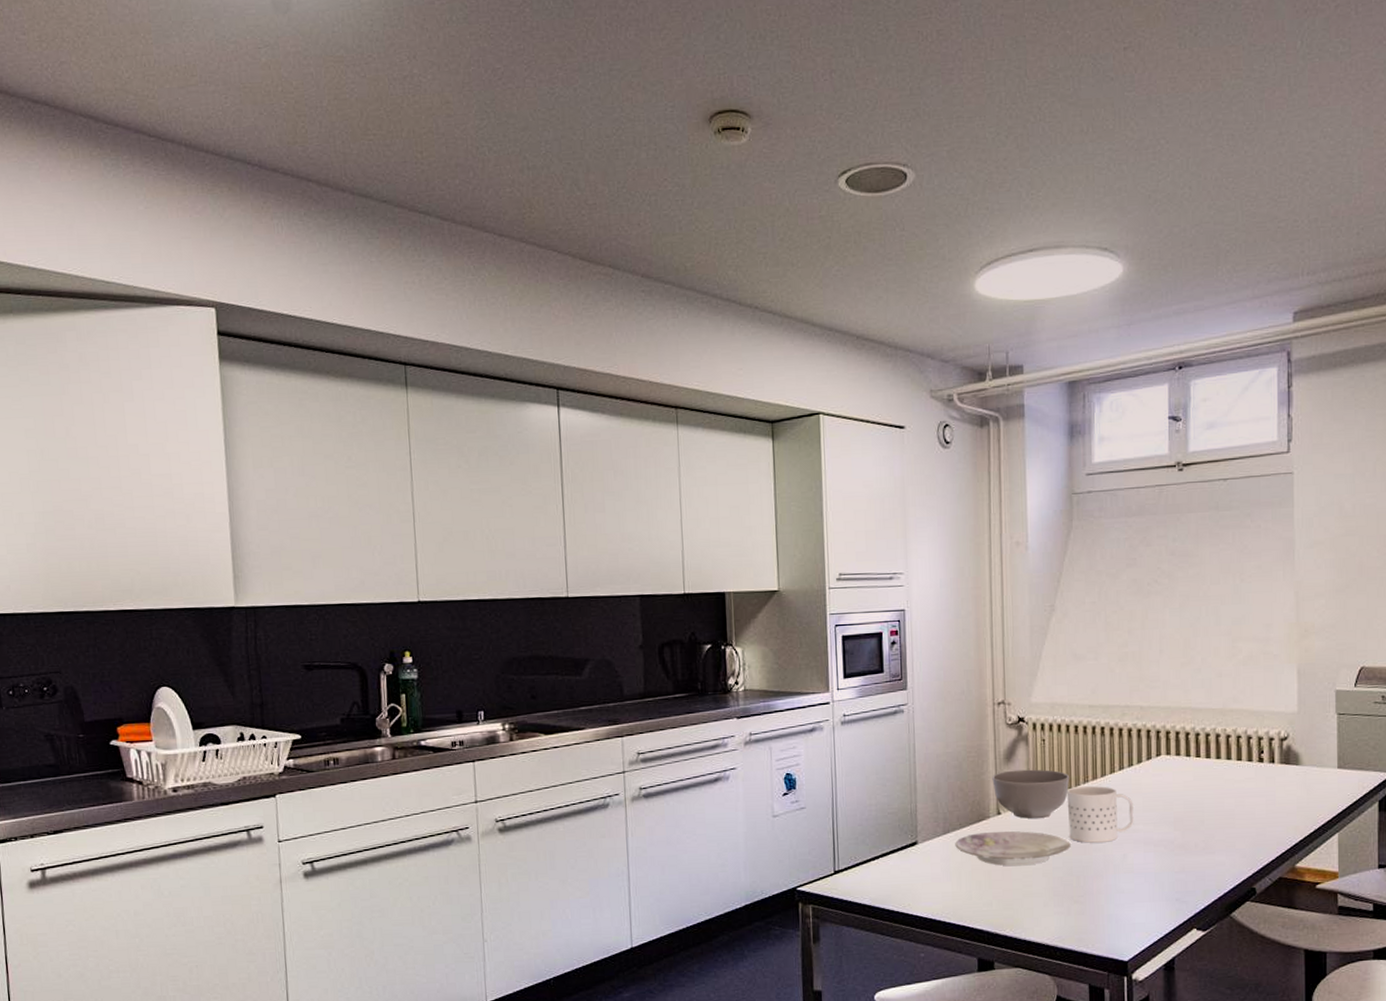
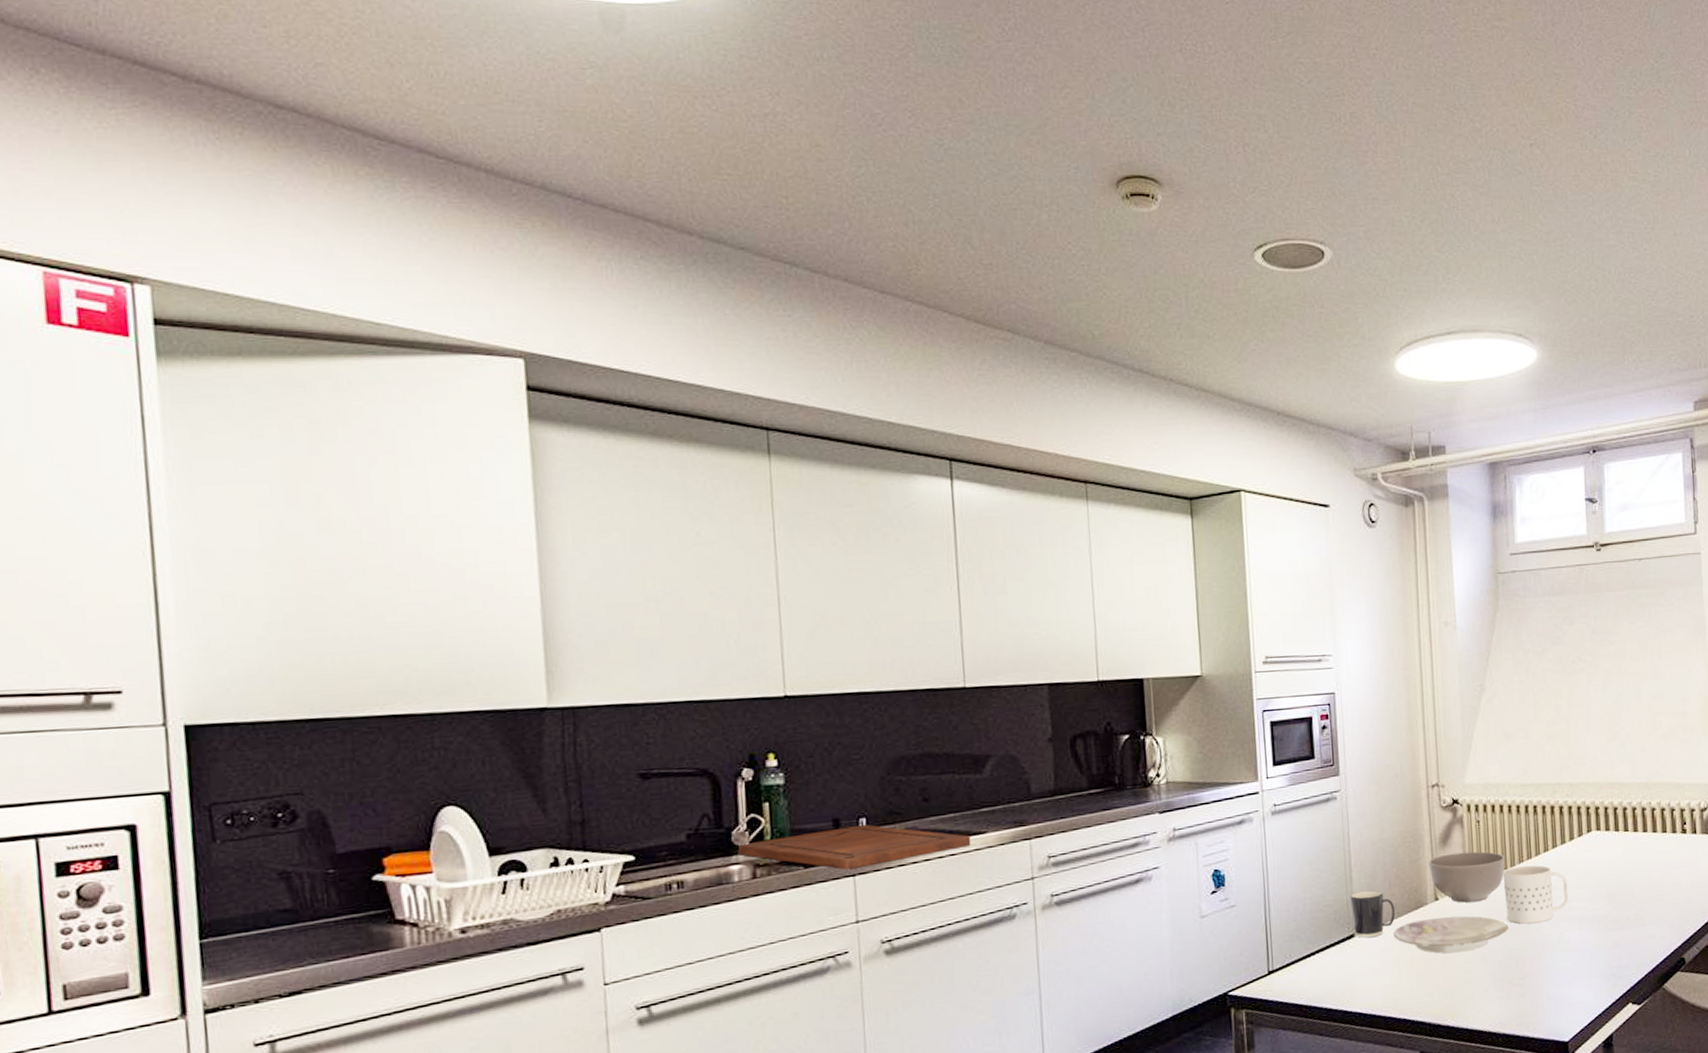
cutting board: none [381,716,572,756] -> present [739,824,971,870]
mug: none [913,801,958,846] -> present [1349,890,1396,938]

